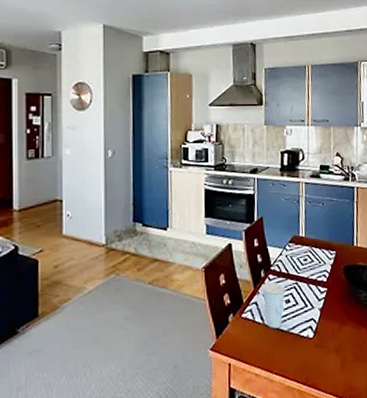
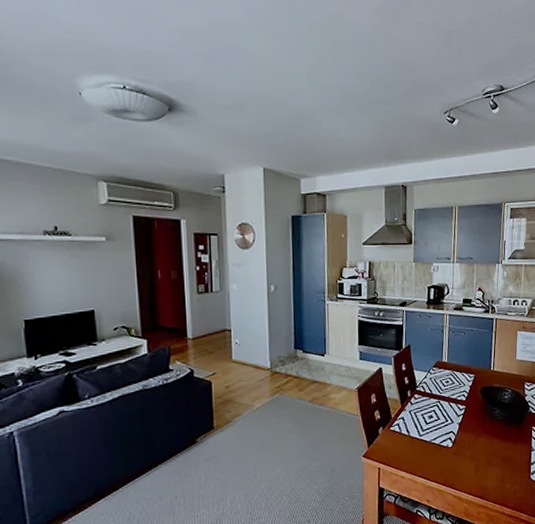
cup: present [262,282,286,329] -> none [408,400,430,440]

